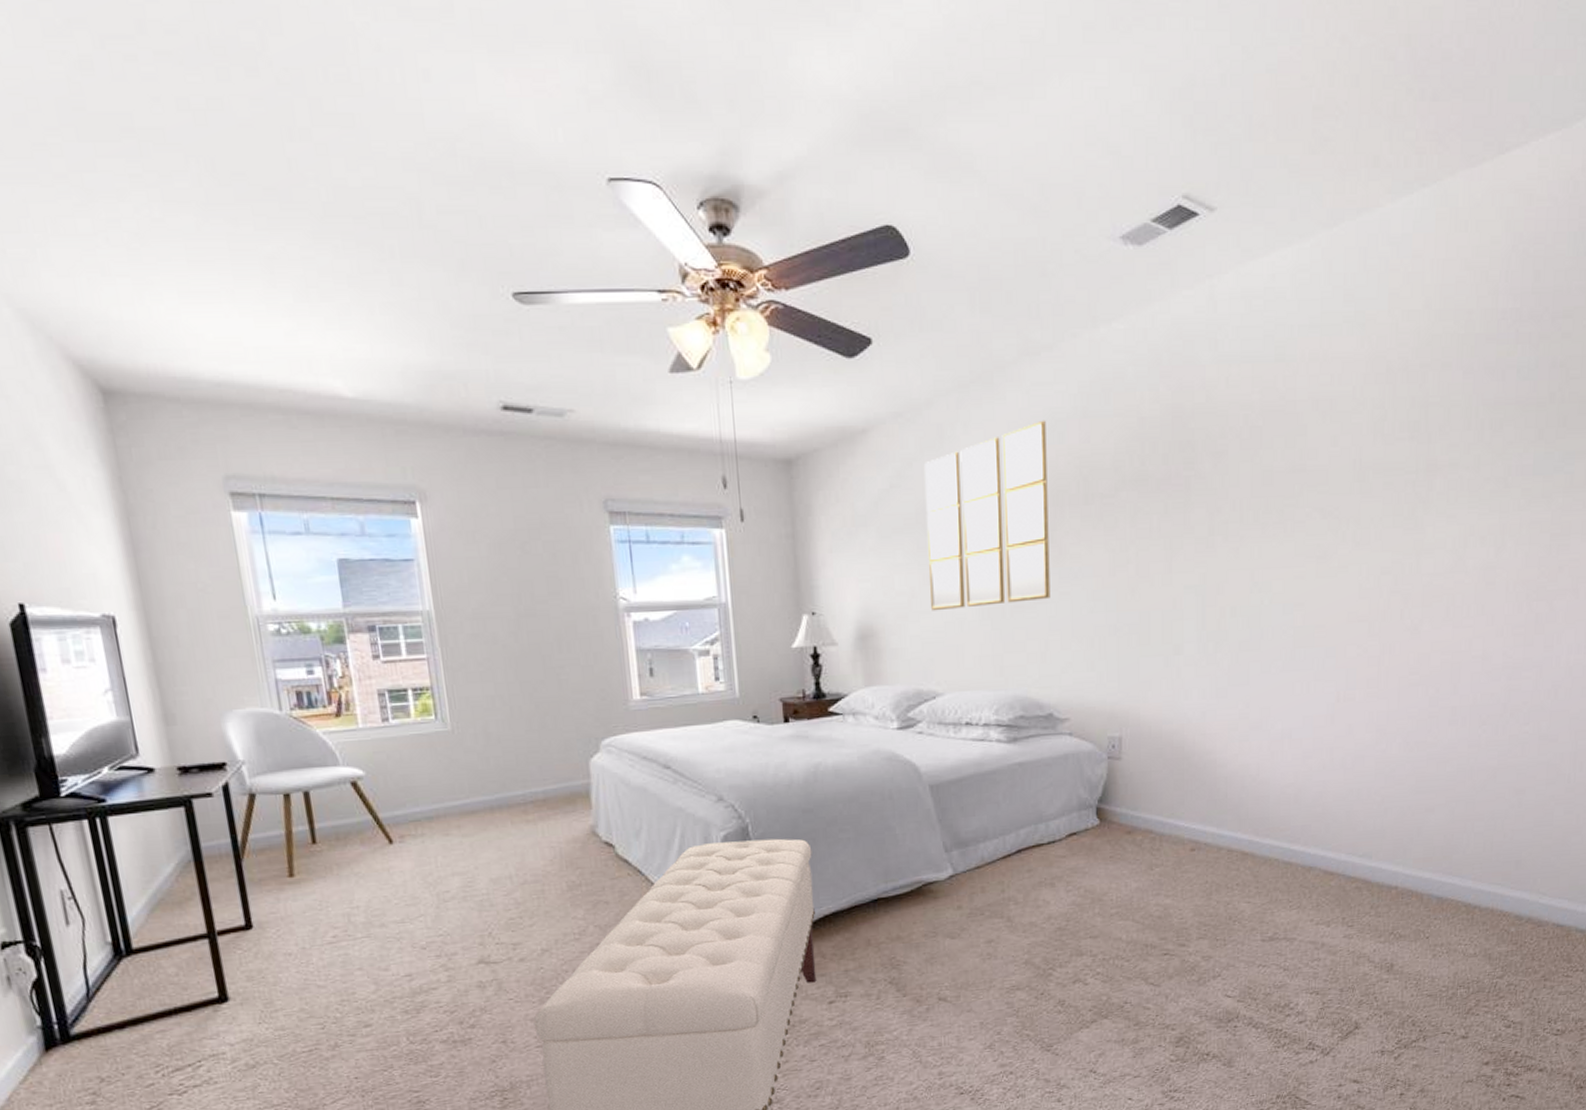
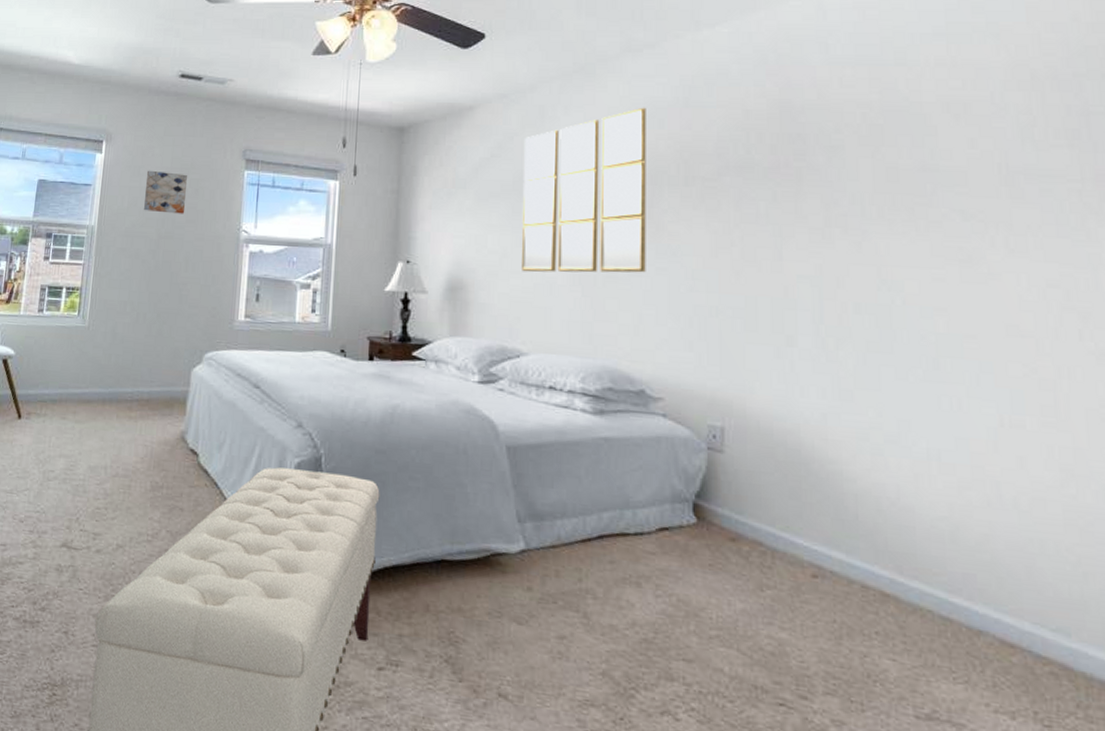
wall art: none [484,534,545,586] -> present [144,170,187,214]

